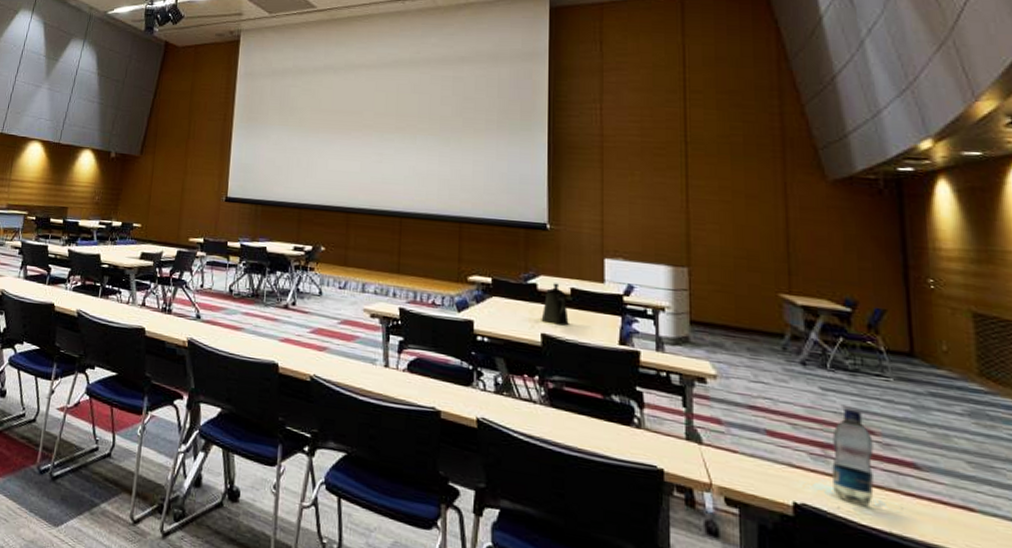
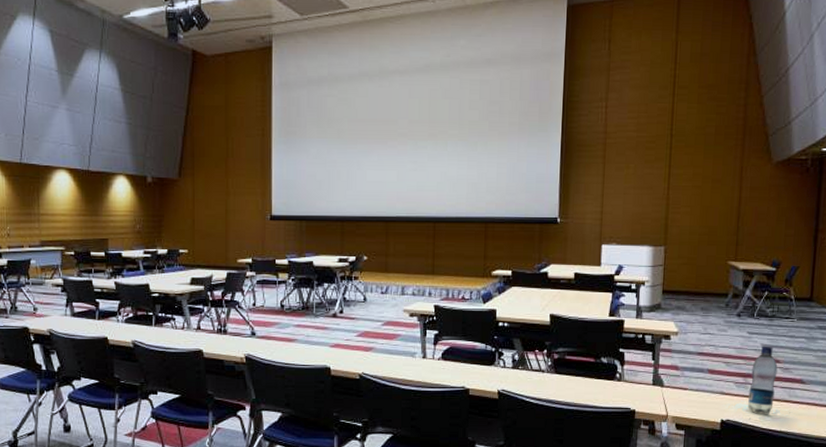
coffee pot: present [541,283,569,326] -> none [550,270,572,306]

